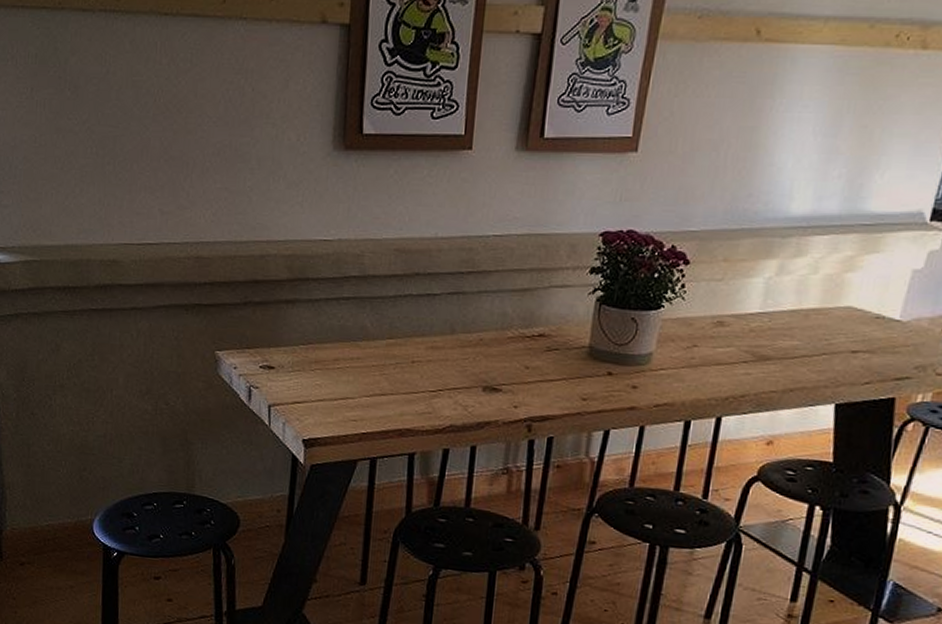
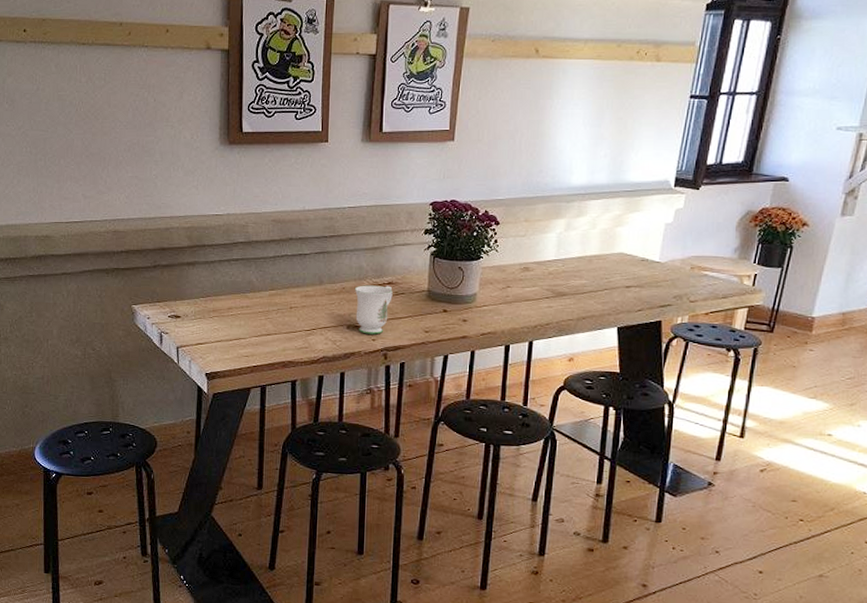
mug: none [494,336,544,400] -> present [354,285,393,335]

